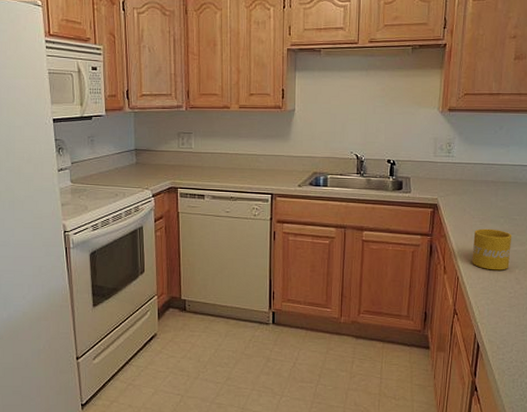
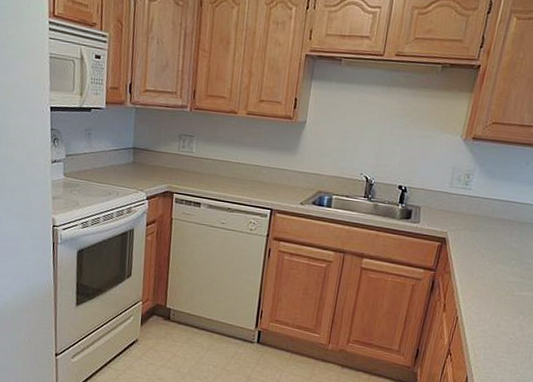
mug: present [472,228,512,270] -> none [474,269,522,315]

